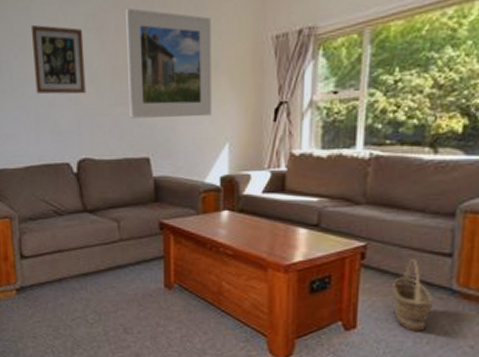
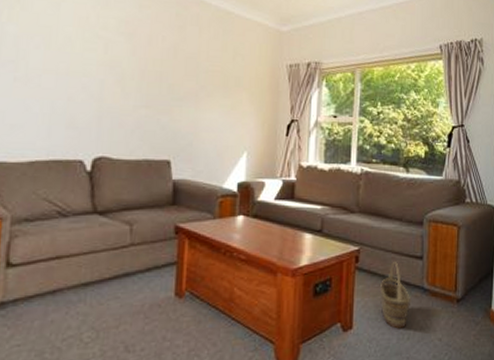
wall art: present [30,24,86,94] -> none [55,19,114,93]
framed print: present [126,8,212,119] -> none [154,21,236,126]

